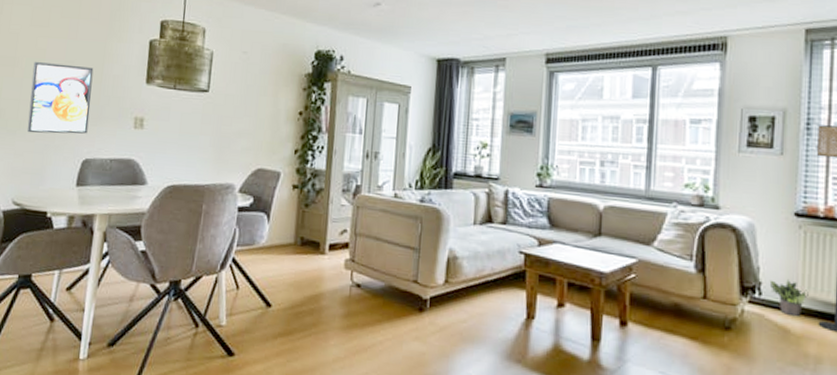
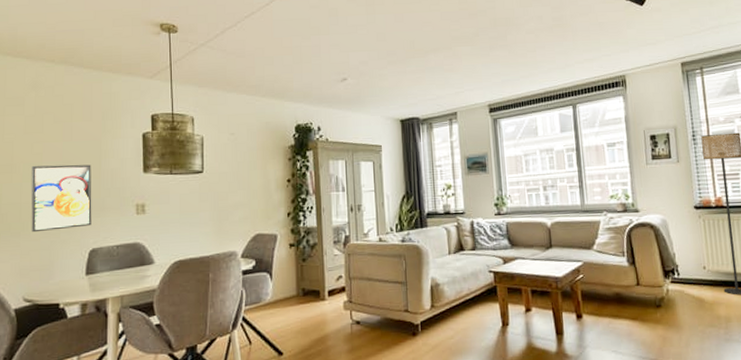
potted plant: present [769,280,809,317] -> none [684,260,714,288]

